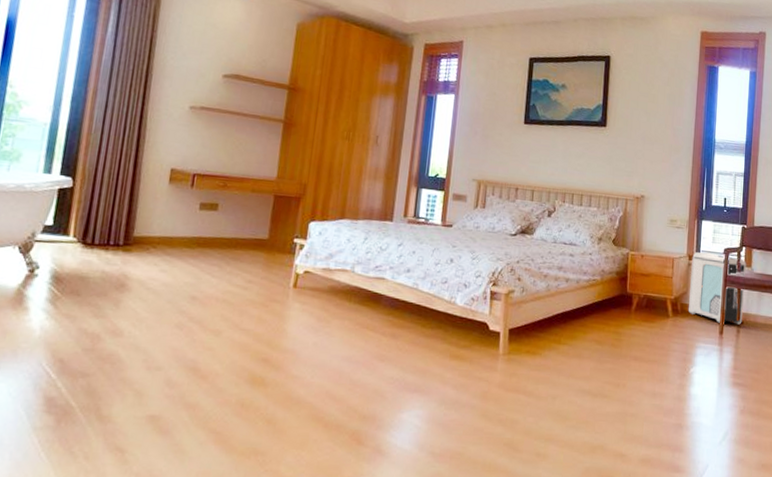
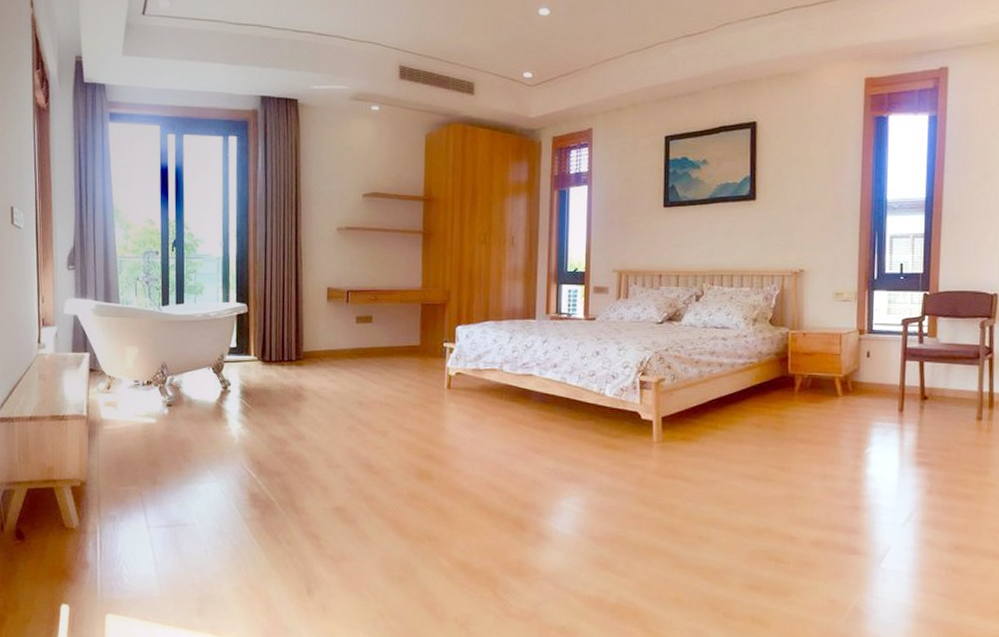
air purifier: present [688,251,747,325] -> none [860,324,930,400]

